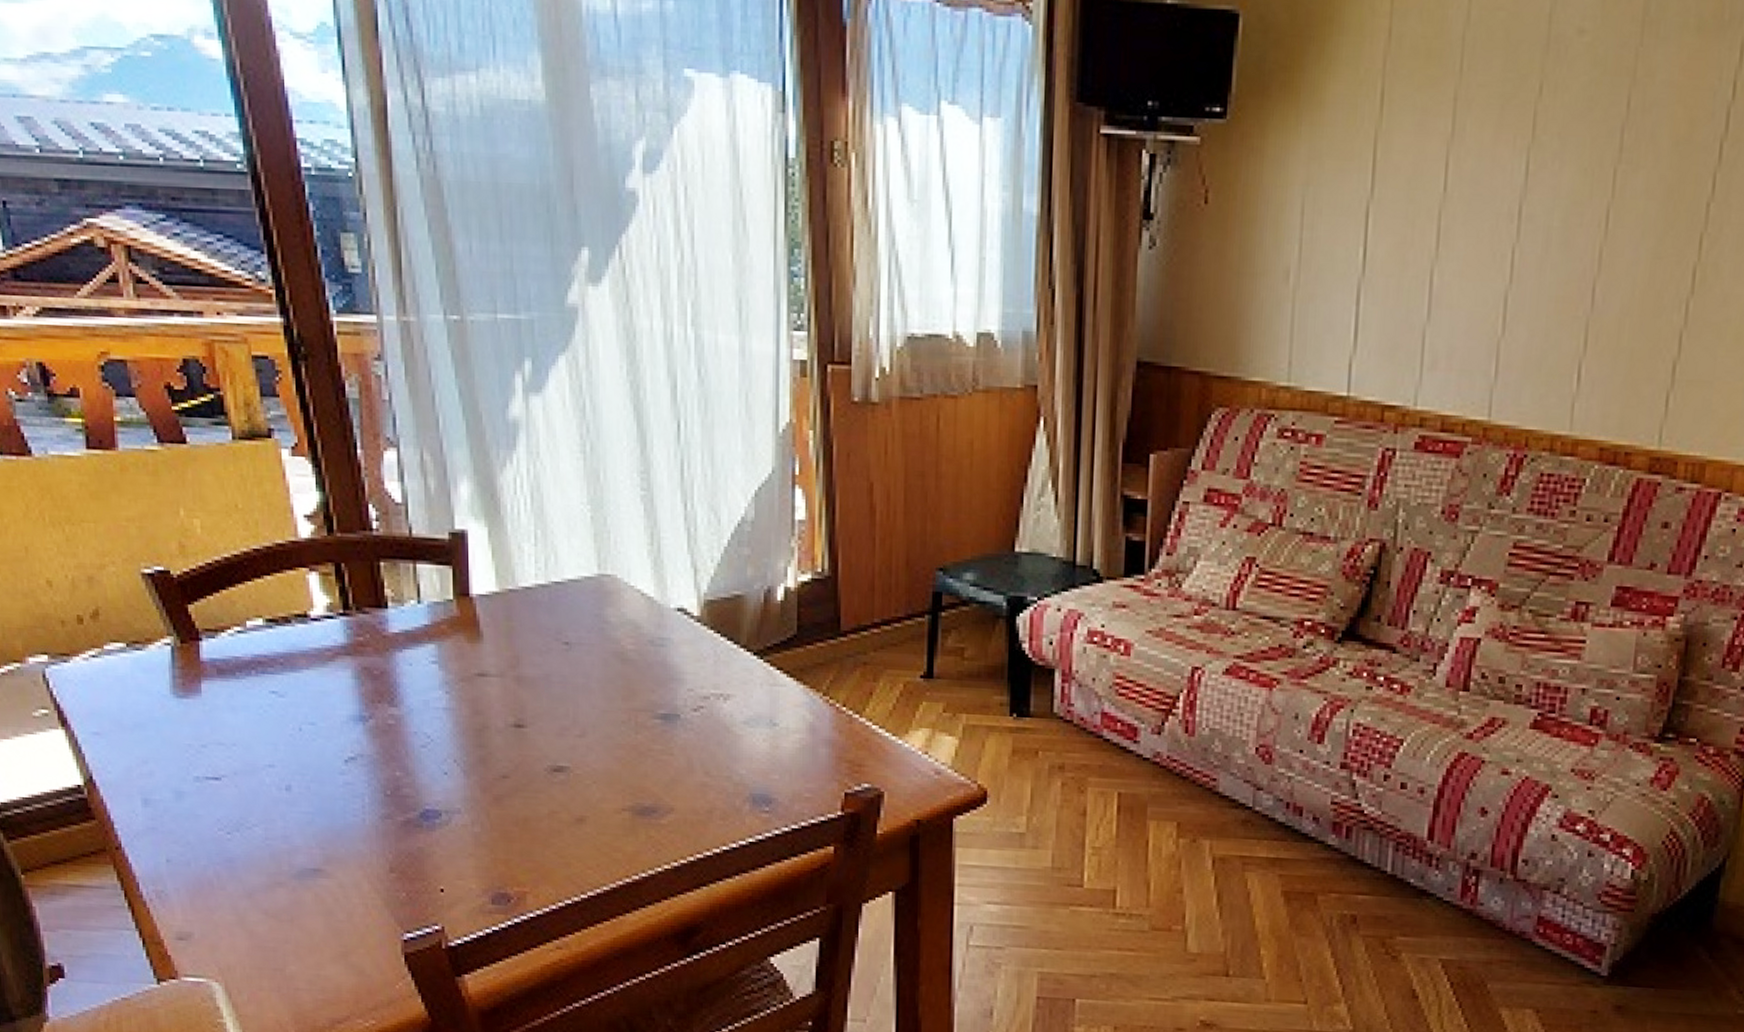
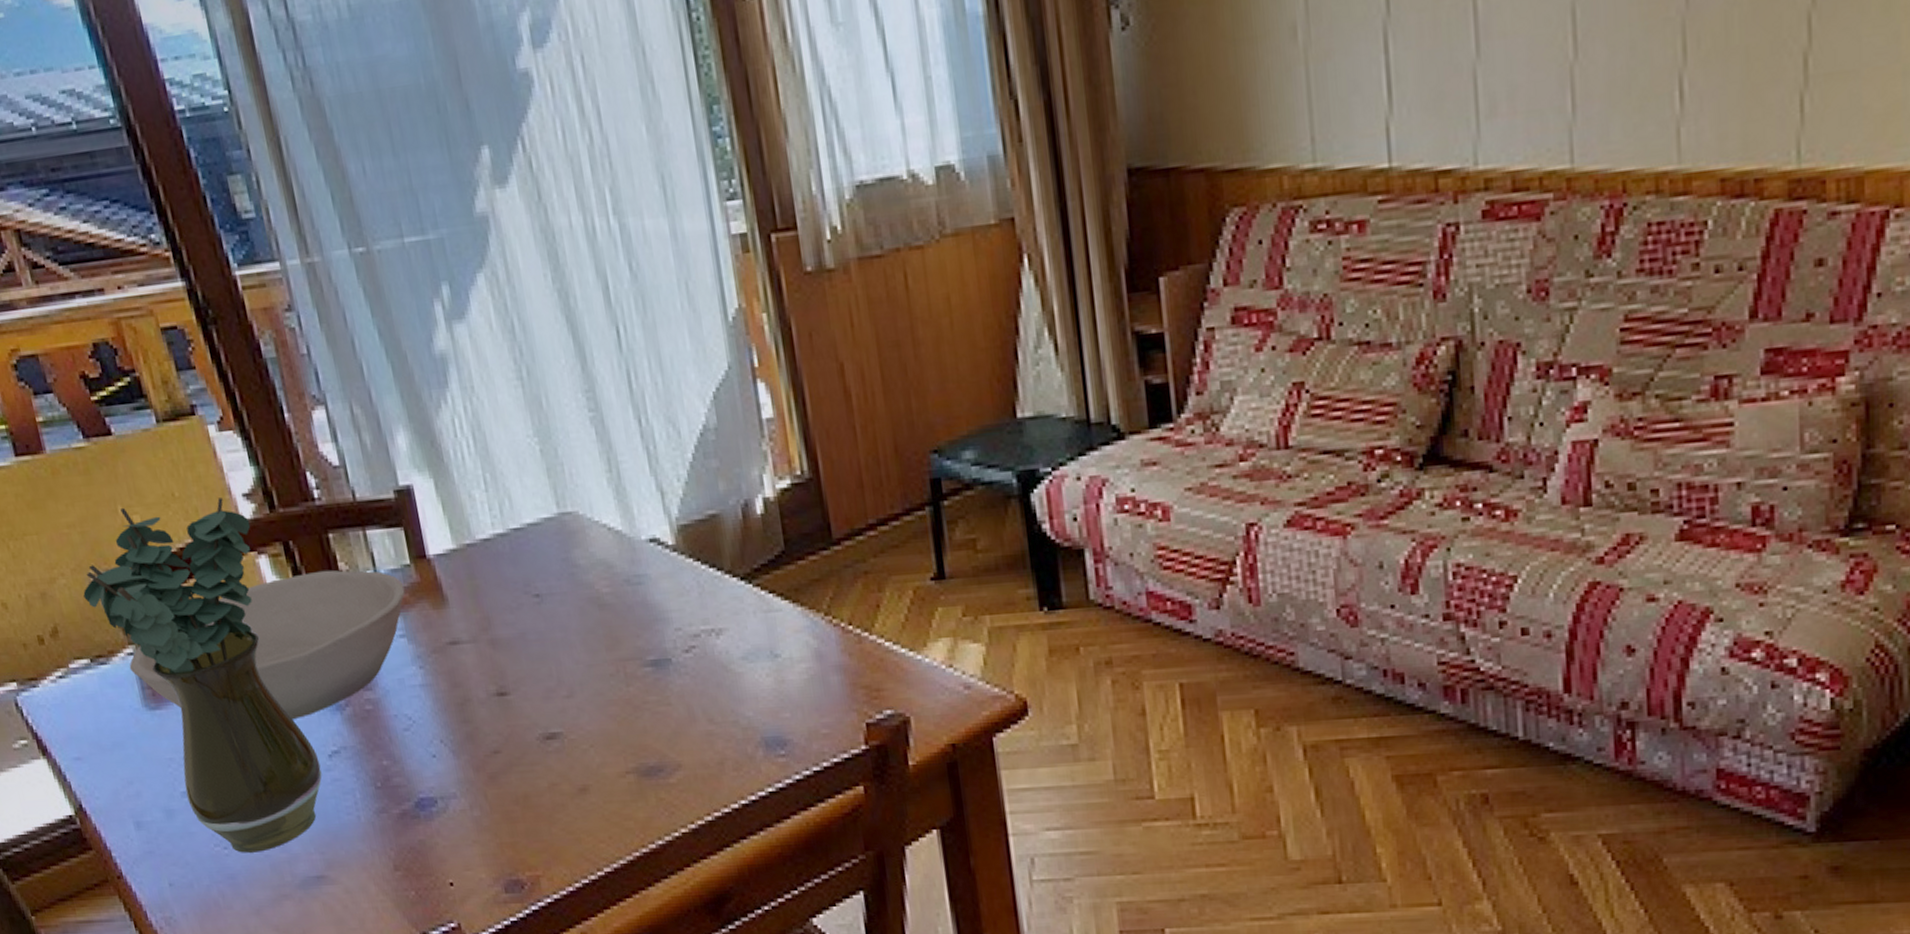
vase: none [131,510,335,841] -> present [83,497,322,853]
bowl: none [164,593,444,724] -> present [129,569,406,720]

